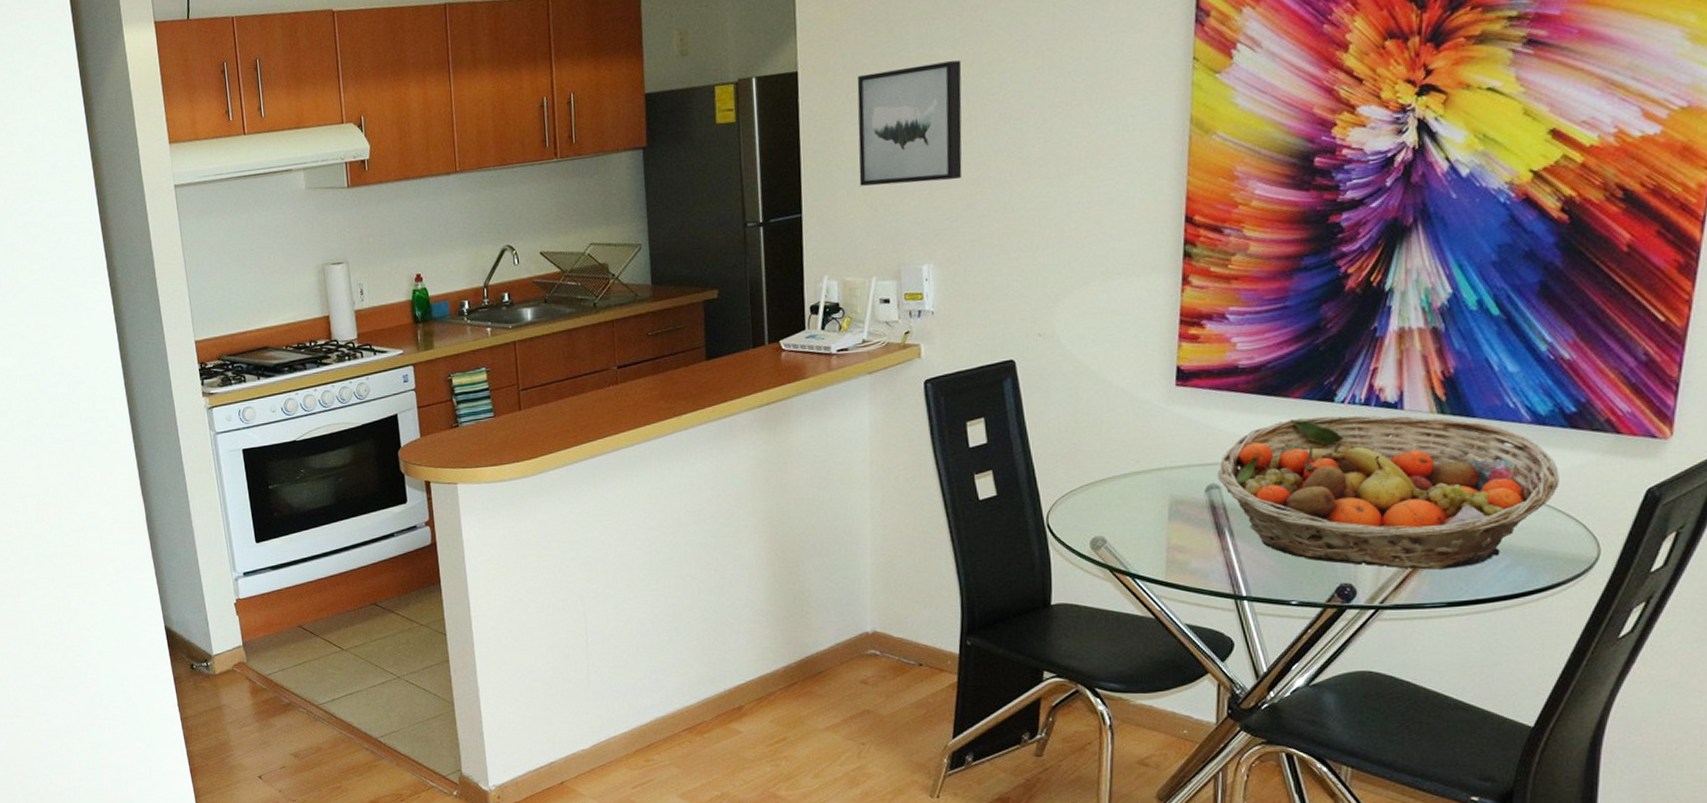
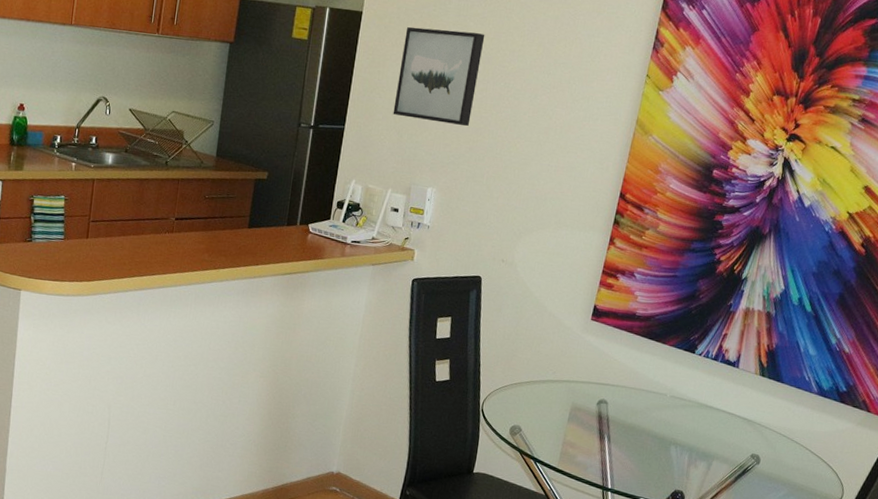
fruit basket: present [1217,415,1559,570] -> none [607,361,828,491]

